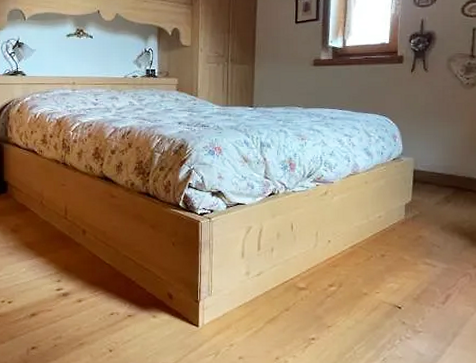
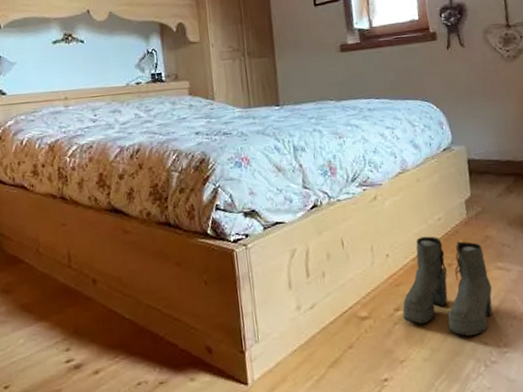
boots: none [336,230,417,315] -> present [402,236,493,337]

